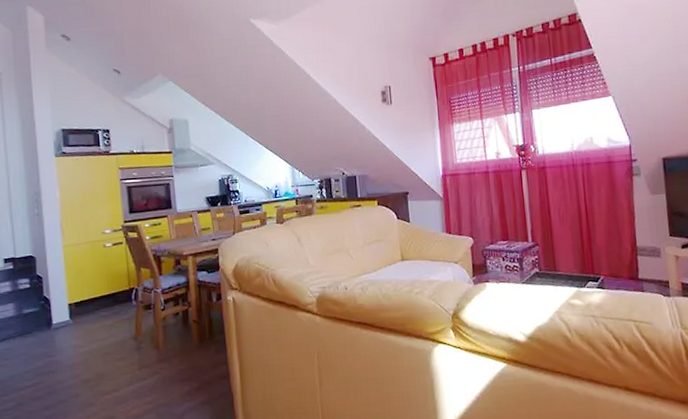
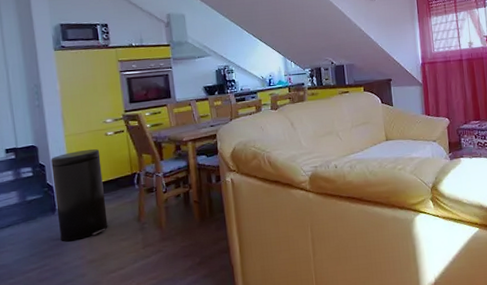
pedal bin: none [48,260,104,359] -> present [51,148,108,242]

